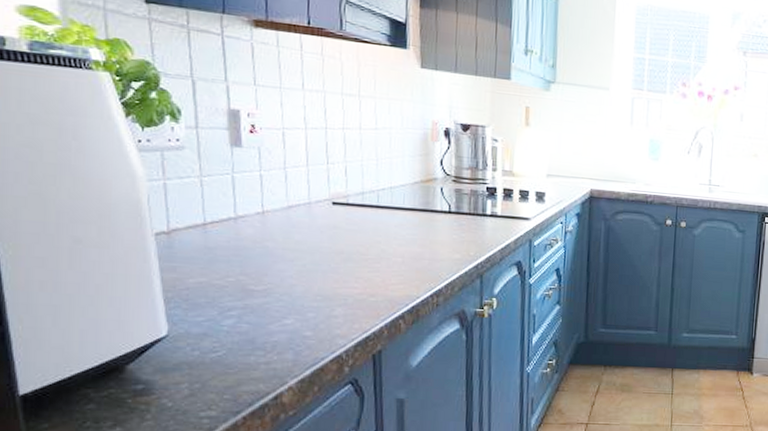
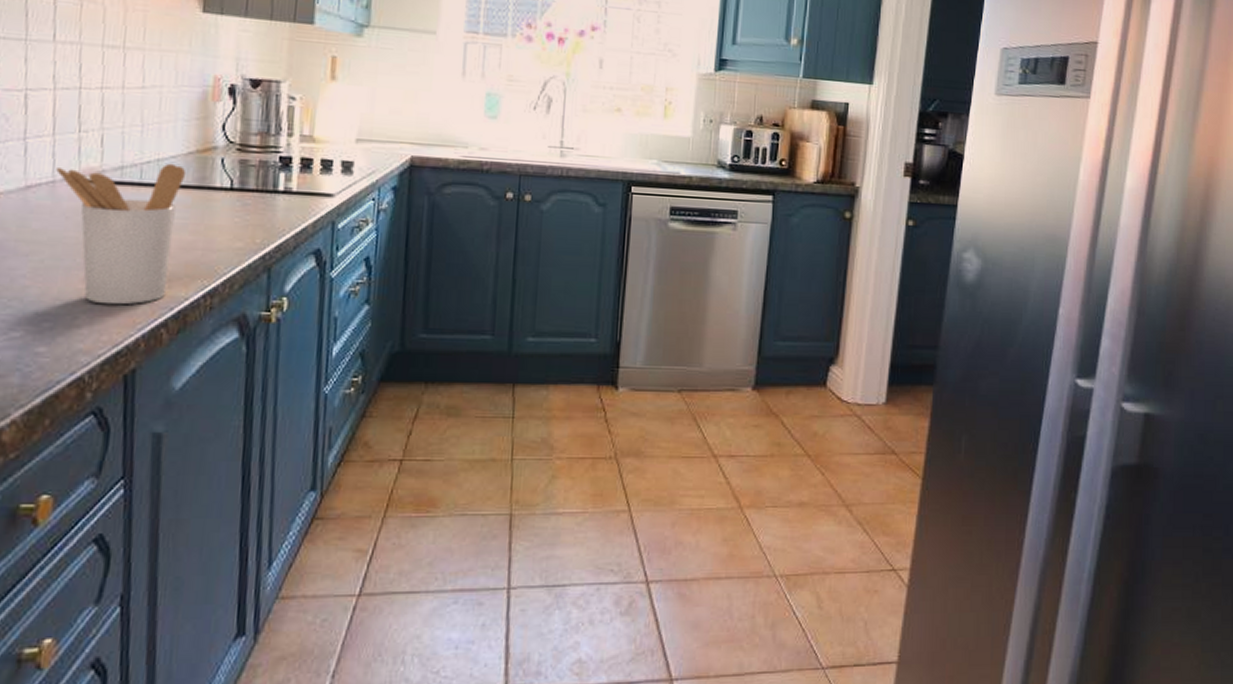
utensil holder: none [311,190,414,301] -> present [56,163,187,305]

